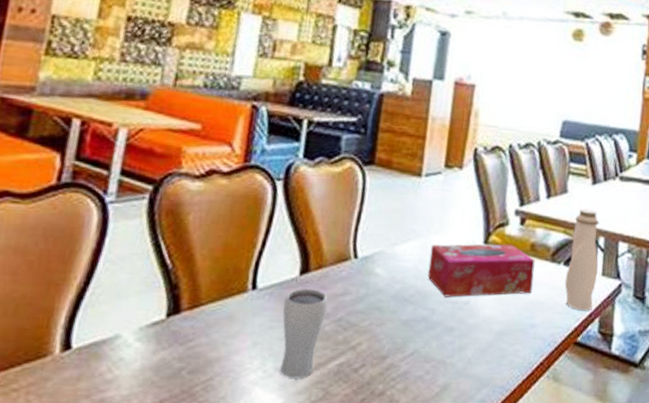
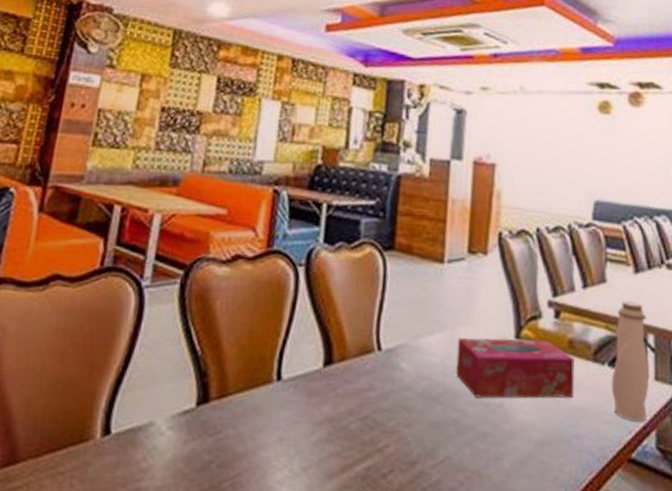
drinking glass: present [280,289,328,378] -> none [306,382,352,481]

